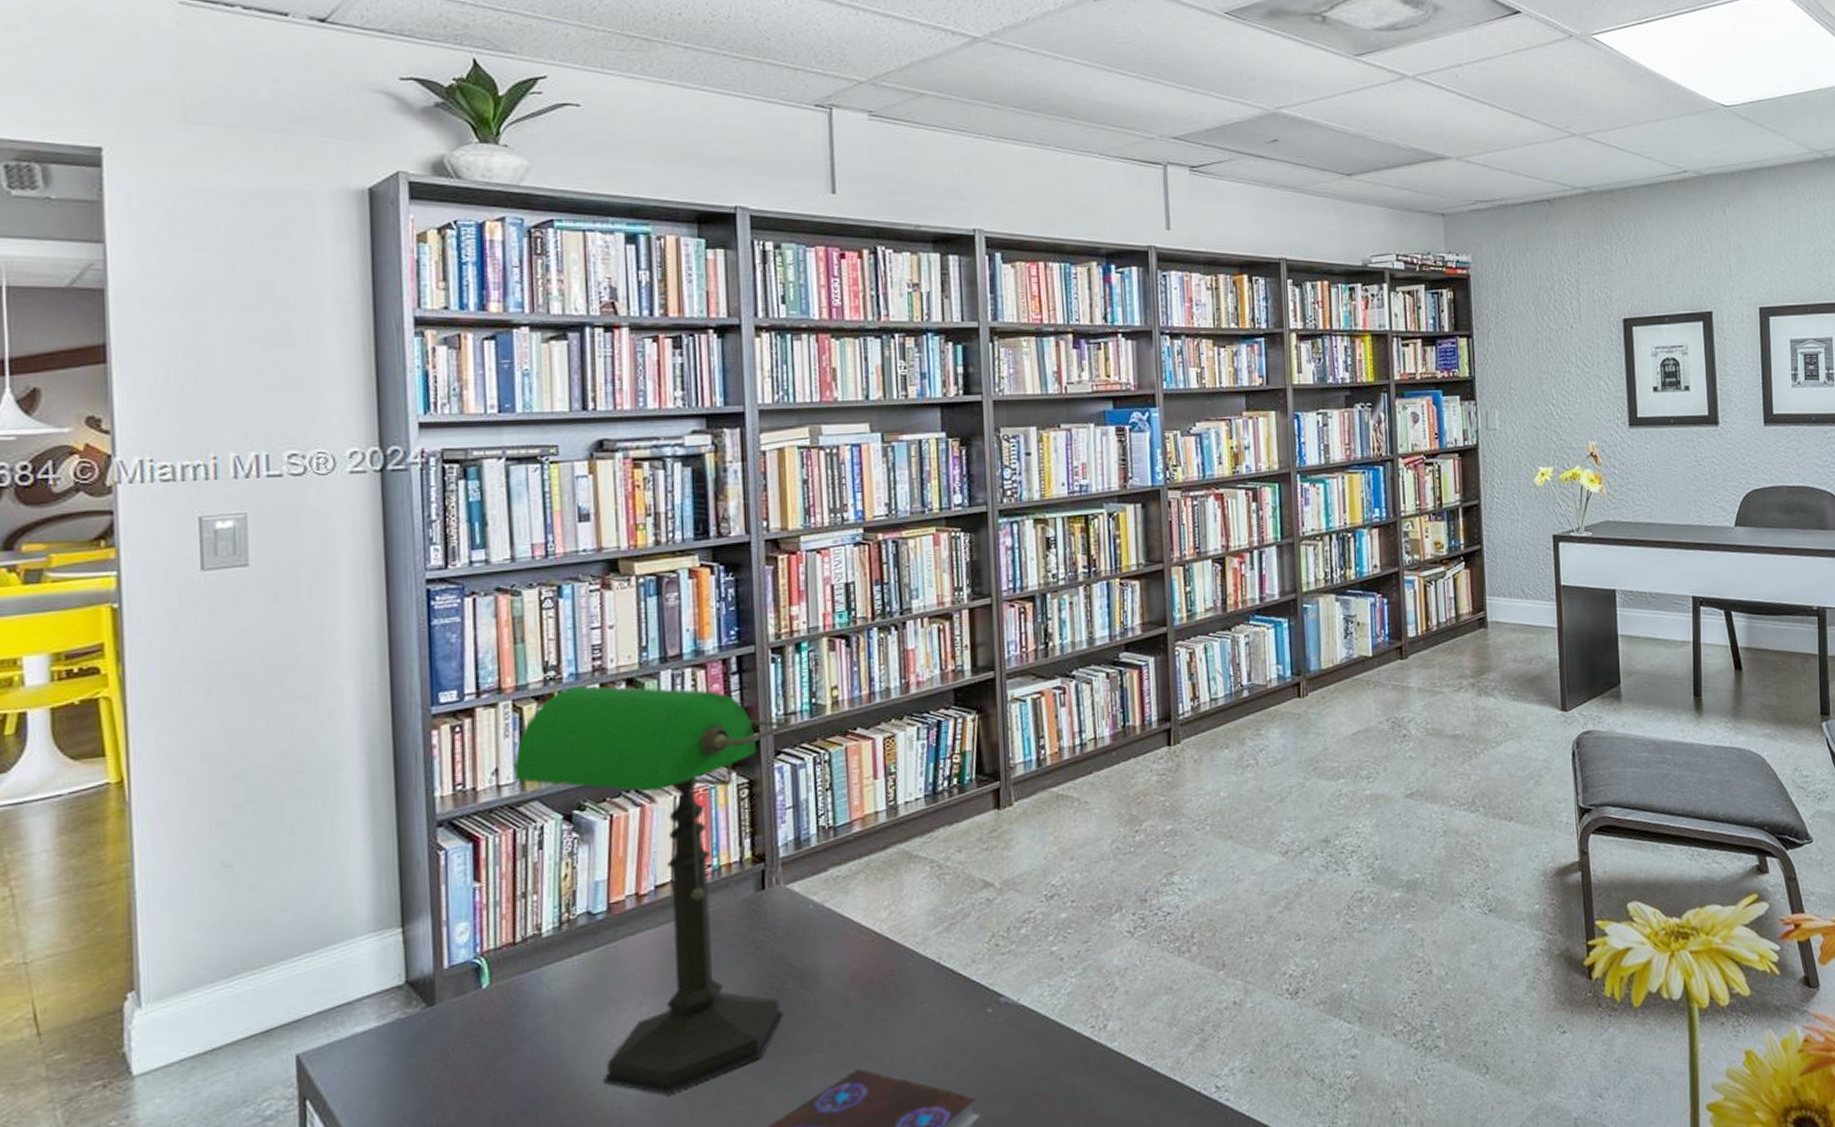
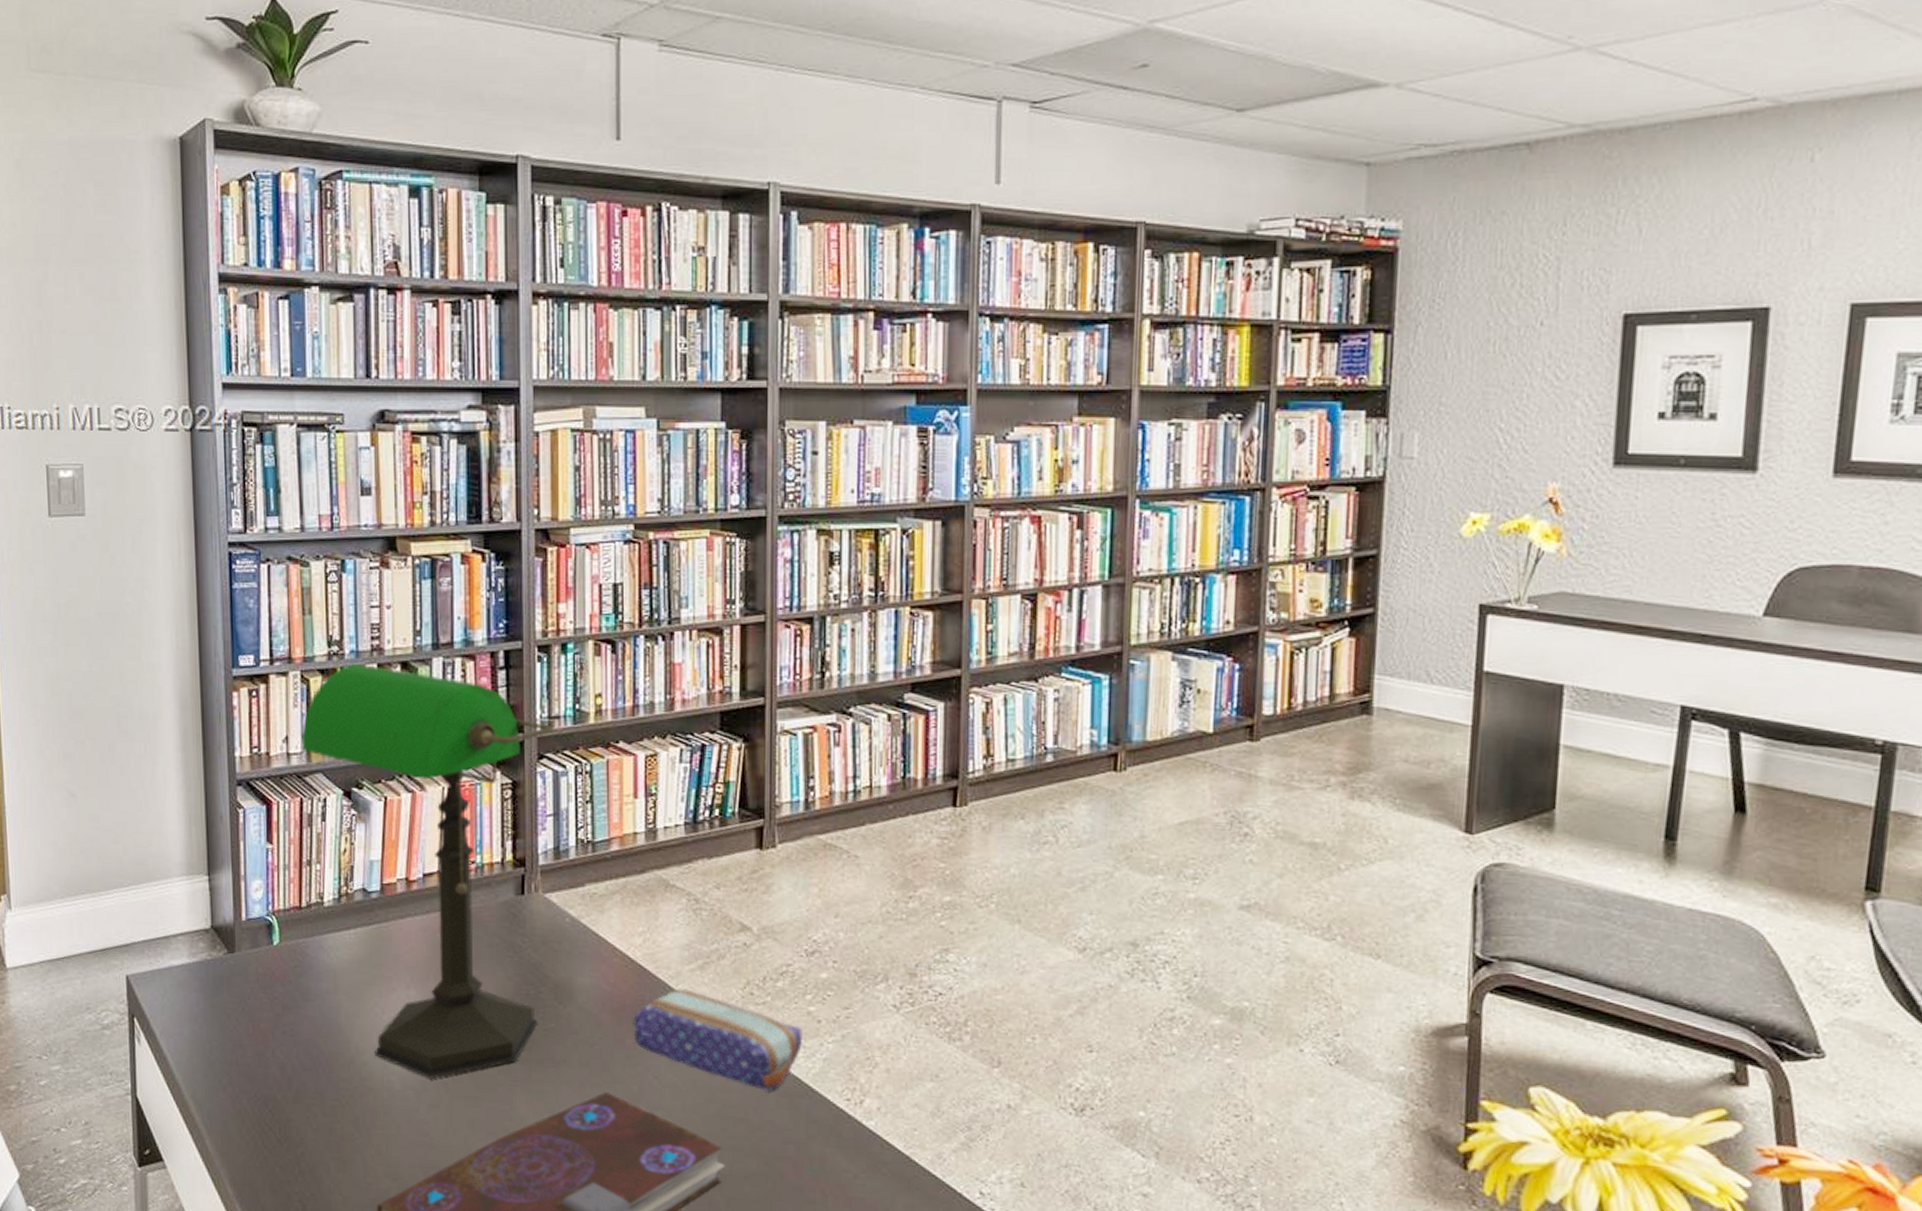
pencil case: none [880,952,1048,1035] -> present [631,988,804,1091]

